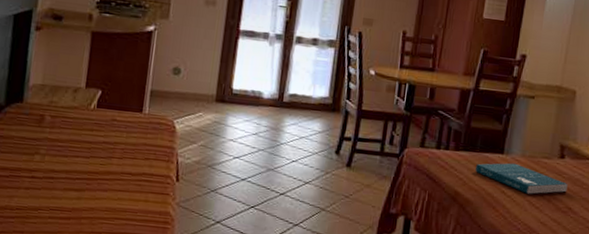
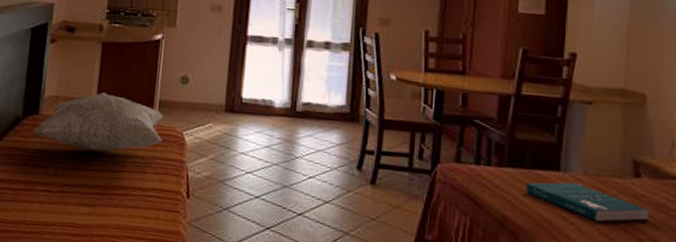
decorative pillow: none [15,81,156,140] -> present [32,92,164,153]

